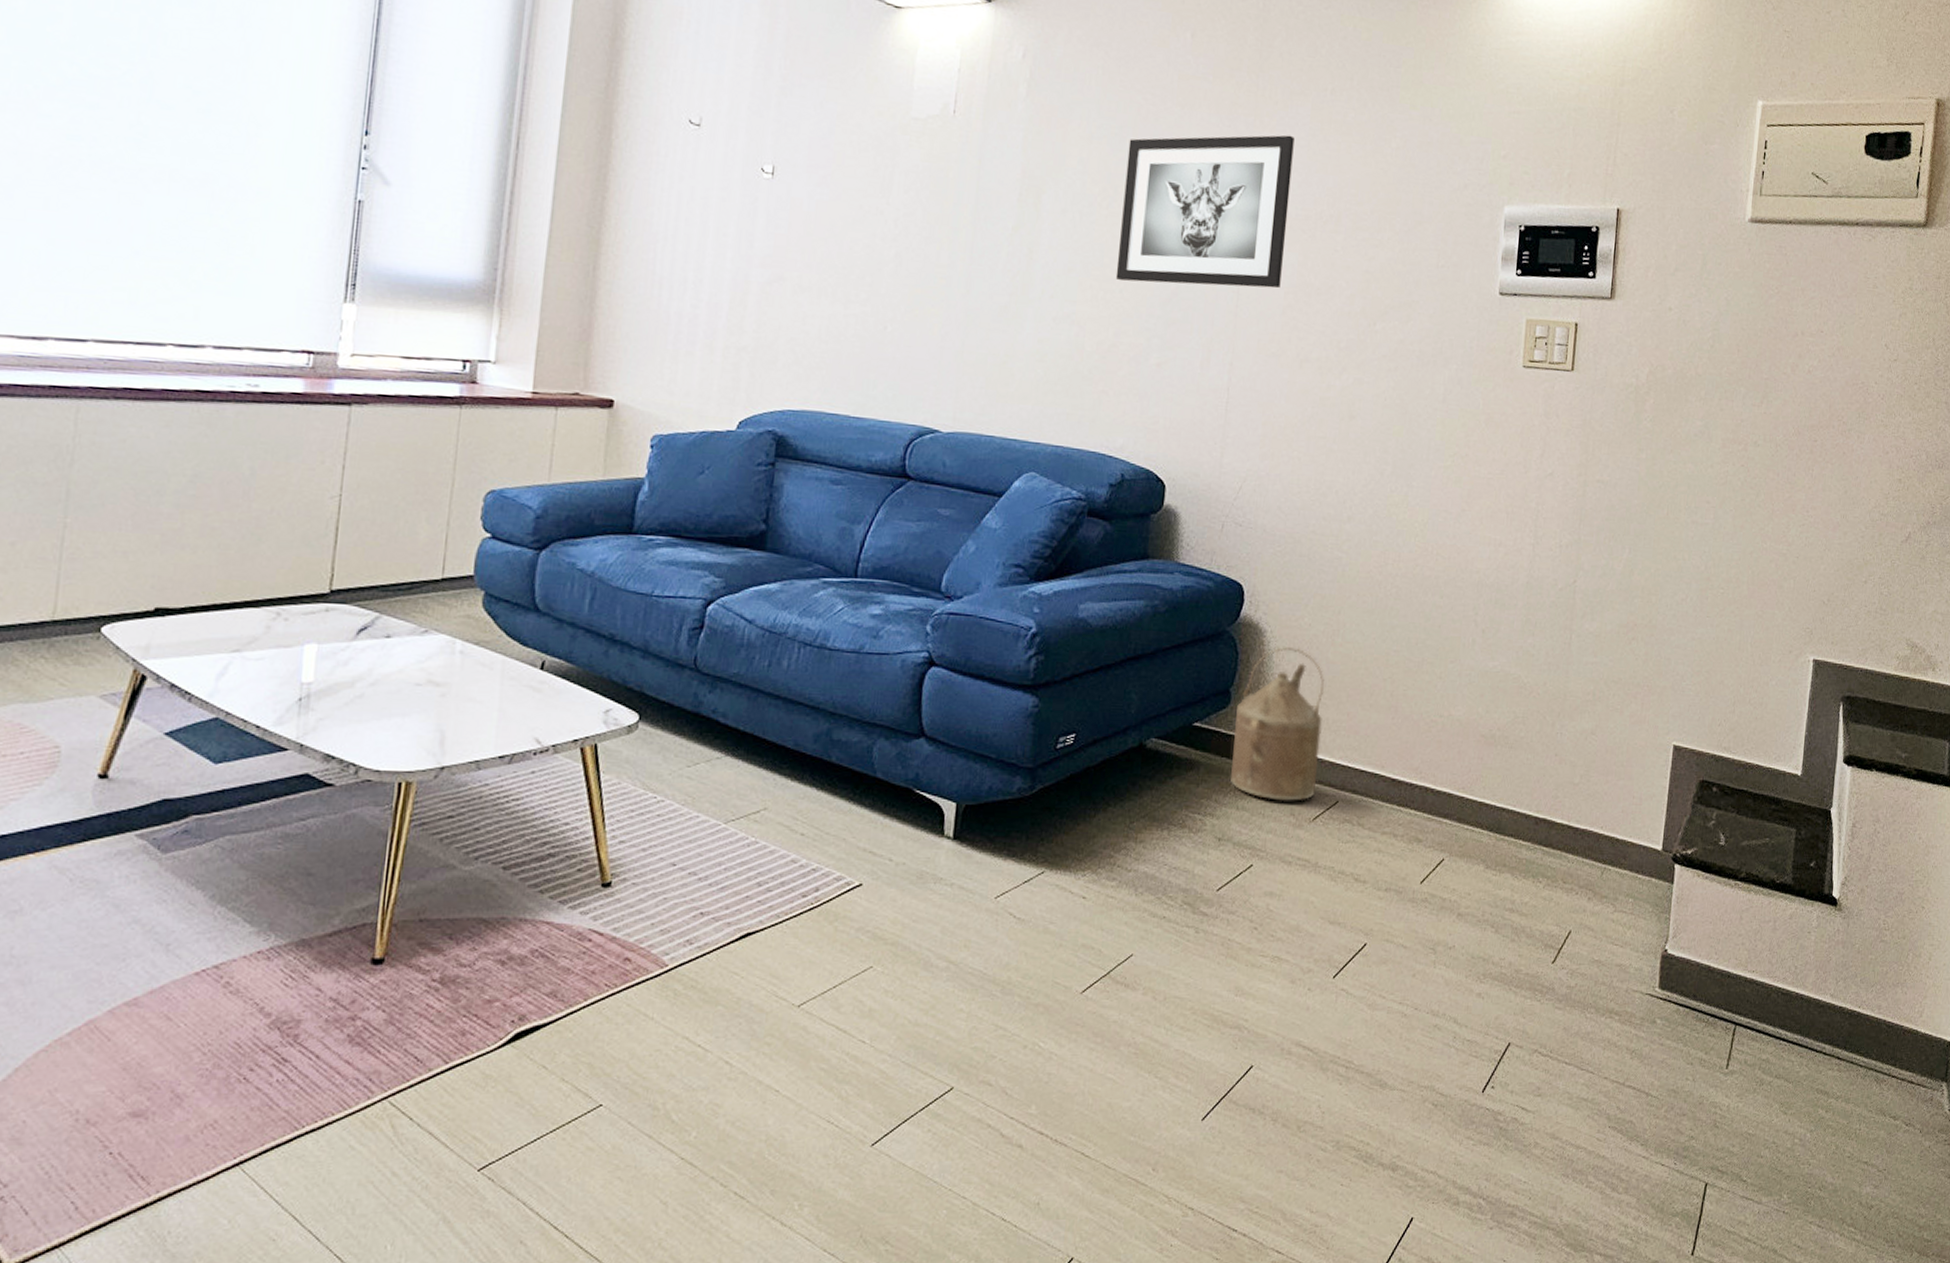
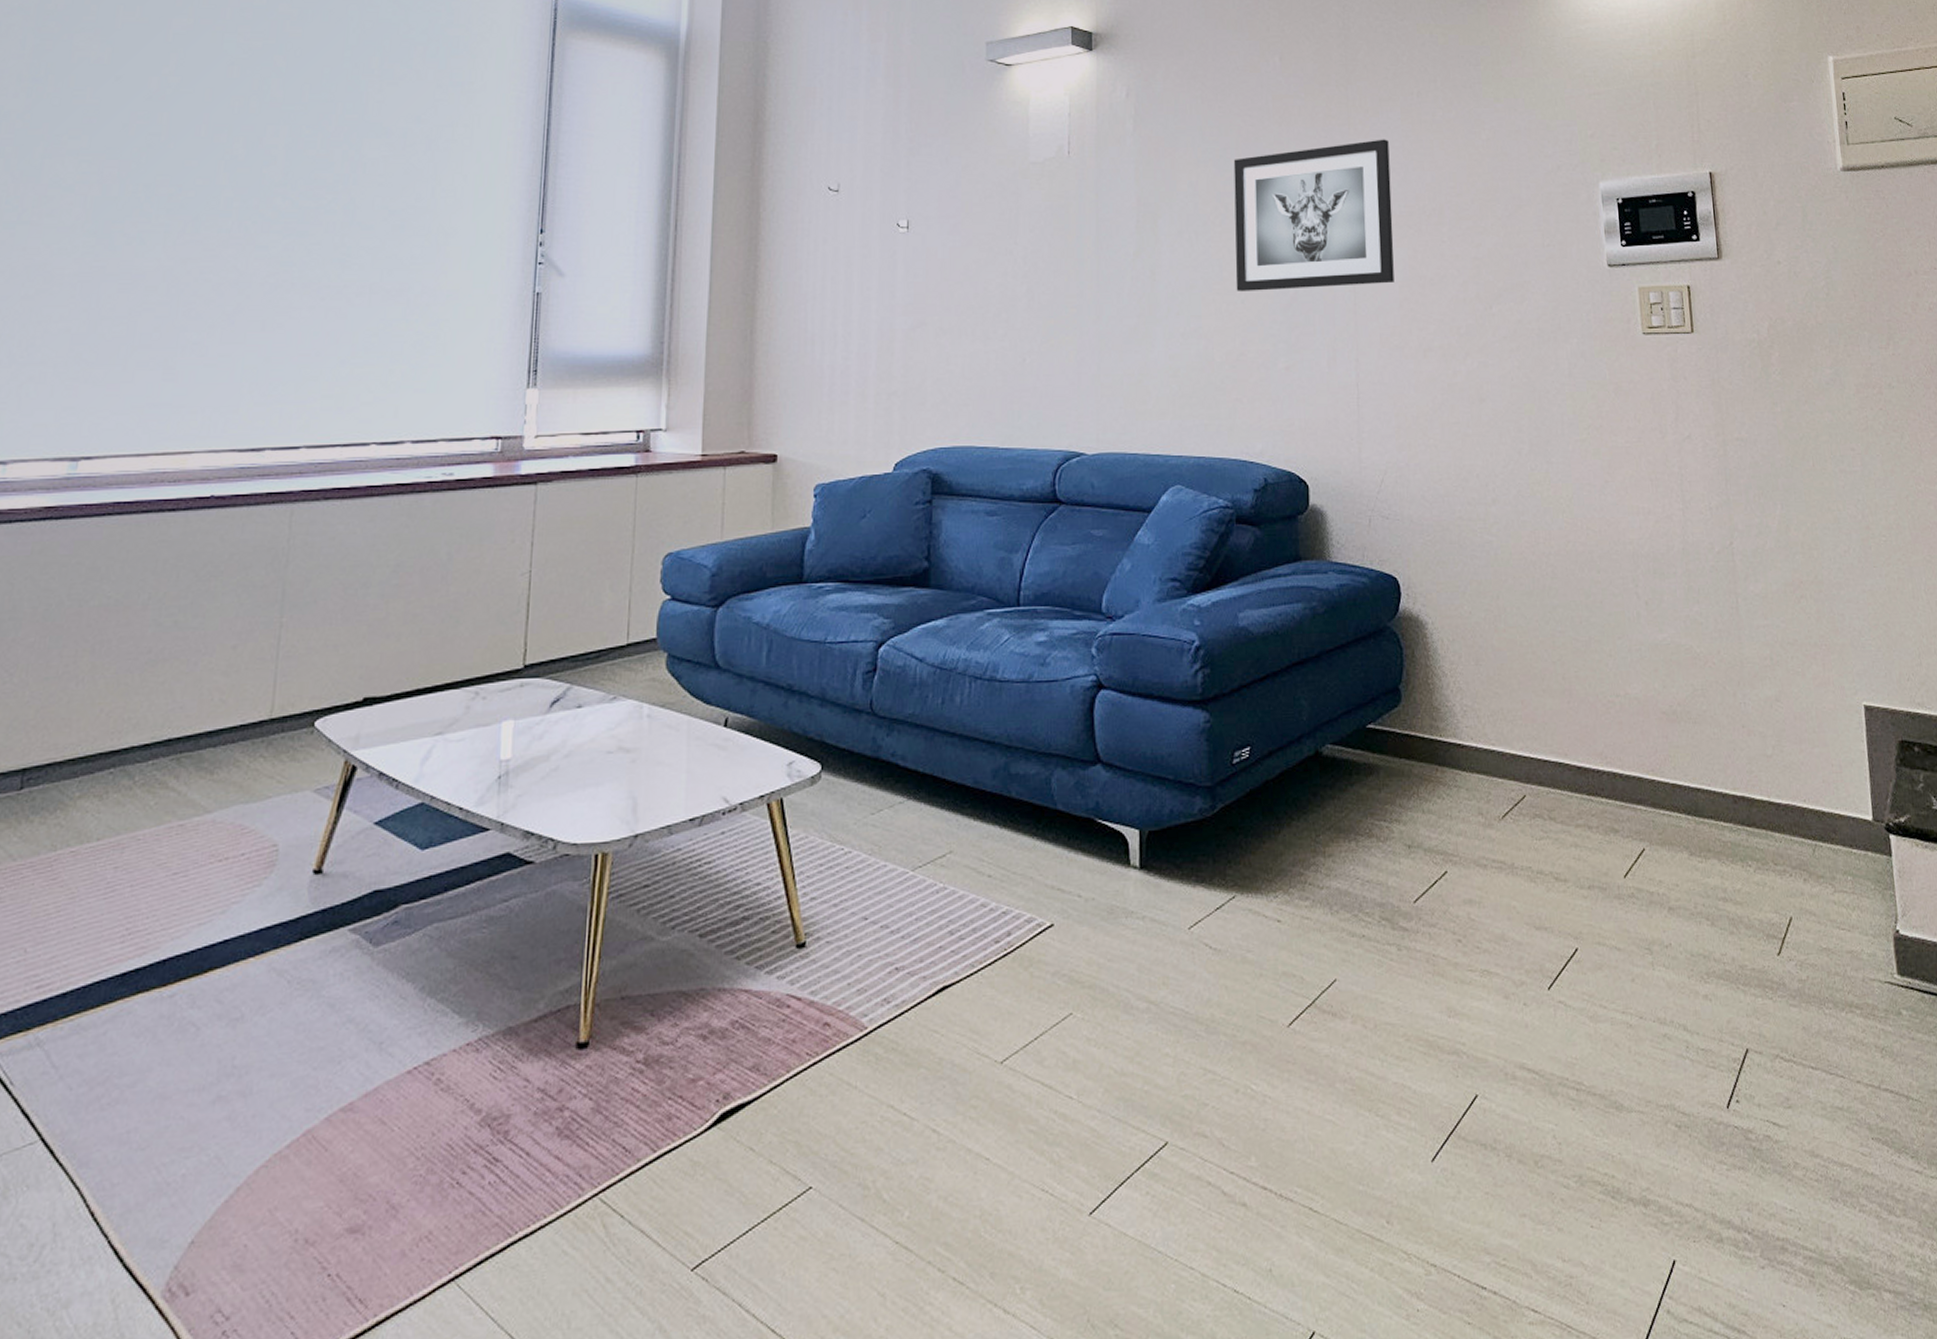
watering can: present [1231,647,1325,801] -> none [1409,637,1501,800]

